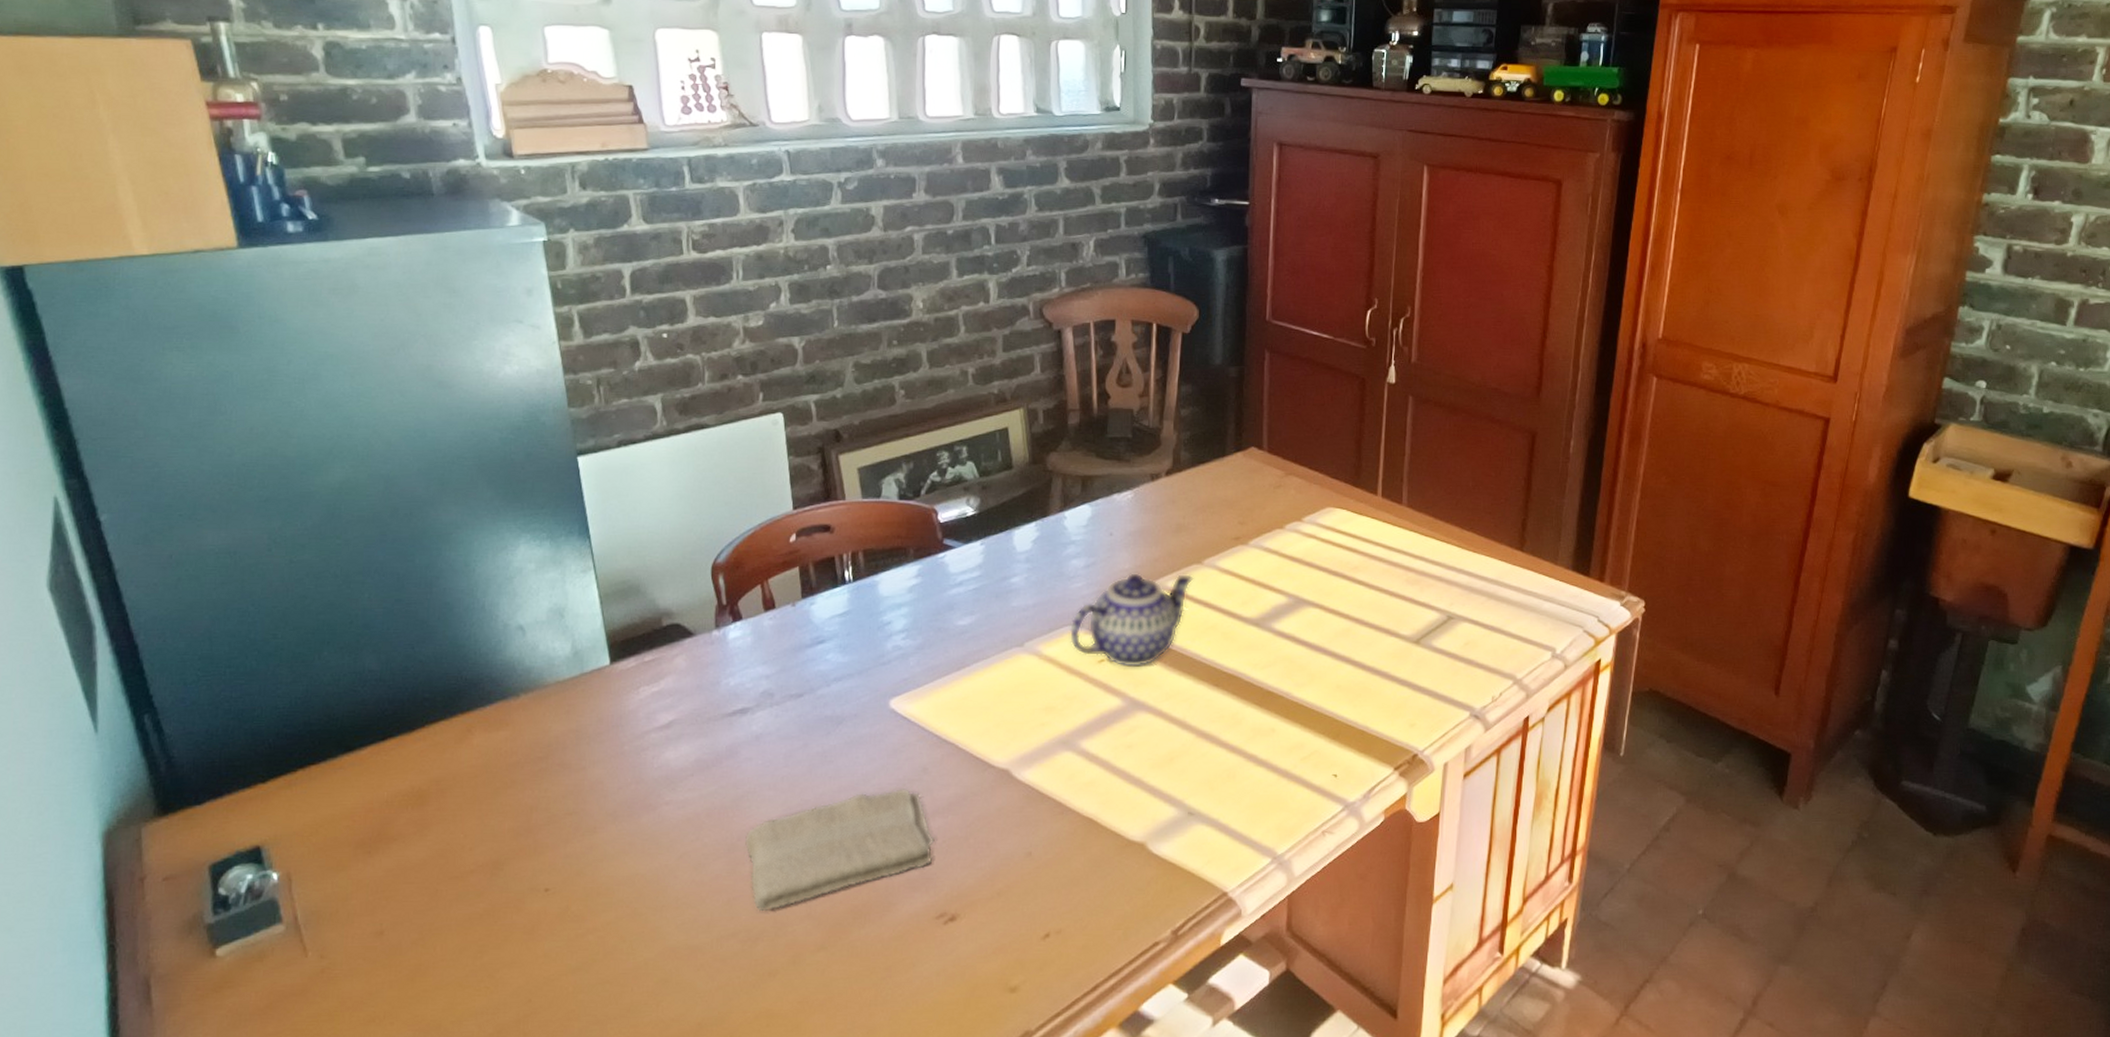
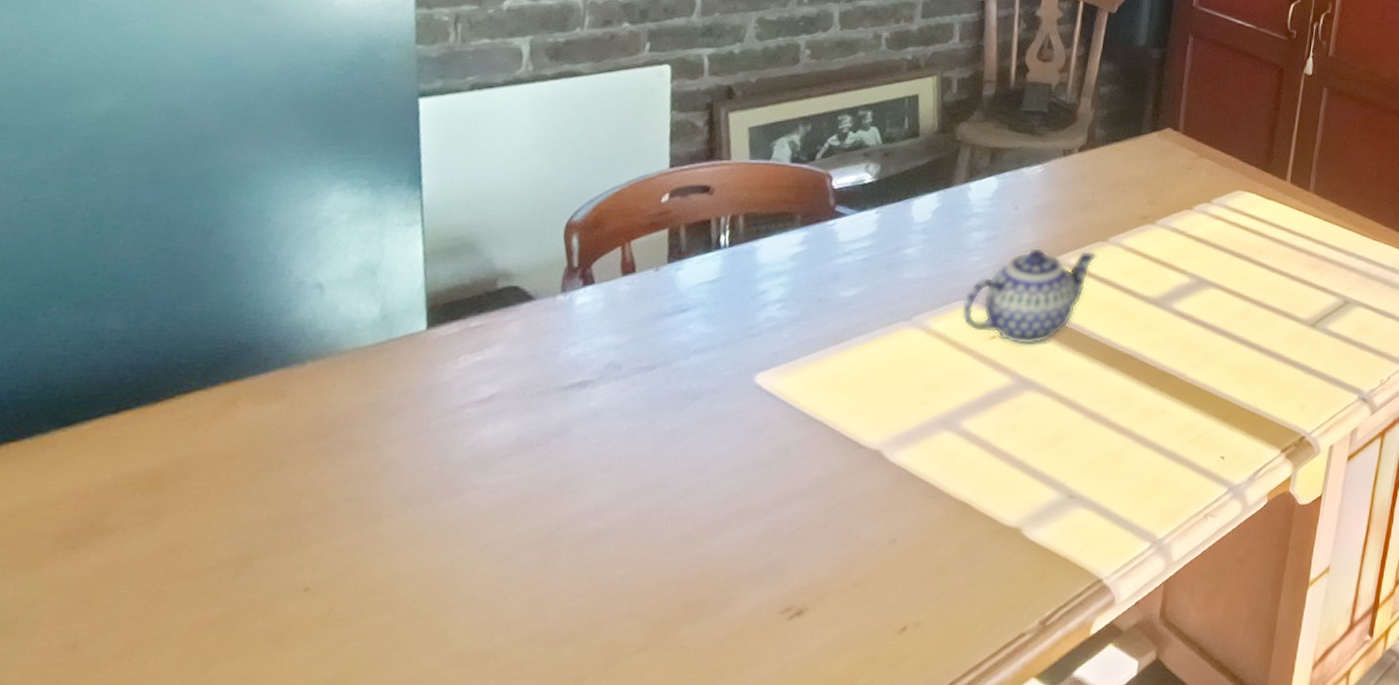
washcloth: present [744,789,935,912] -> none [564,471,789,610]

